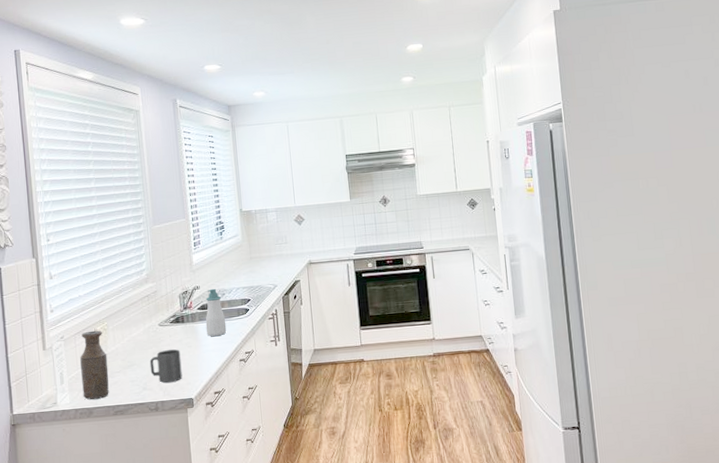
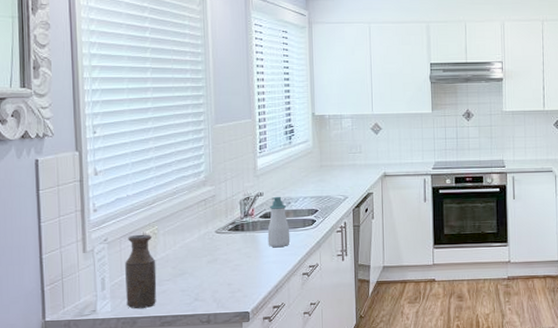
mug: present [149,349,183,383] -> none [203,259,239,295]

